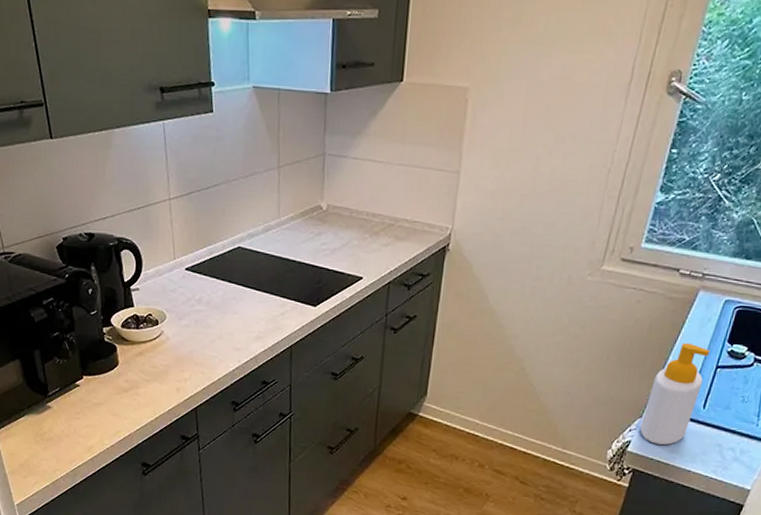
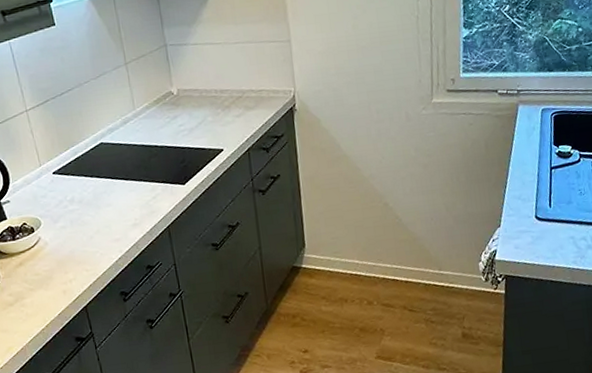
soap bottle: present [640,342,710,445] -> none [501,152,544,248]

